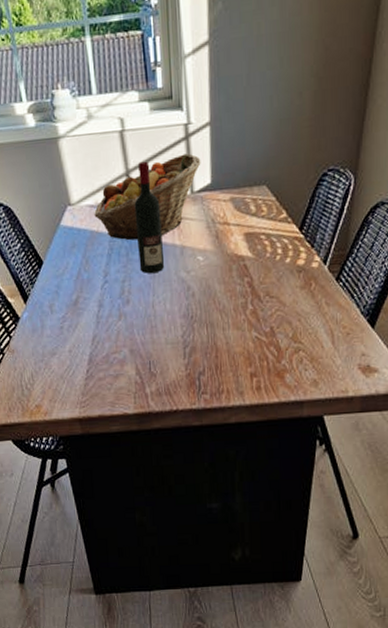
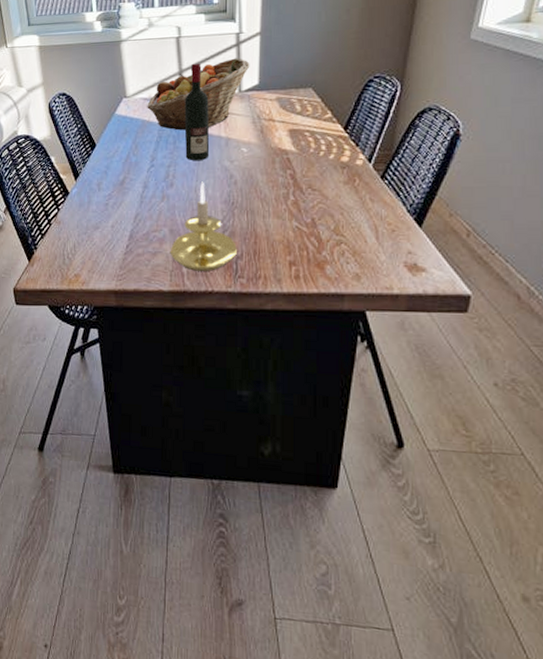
candle holder: none [132,296,199,391] -> present [170,181,237,271]

